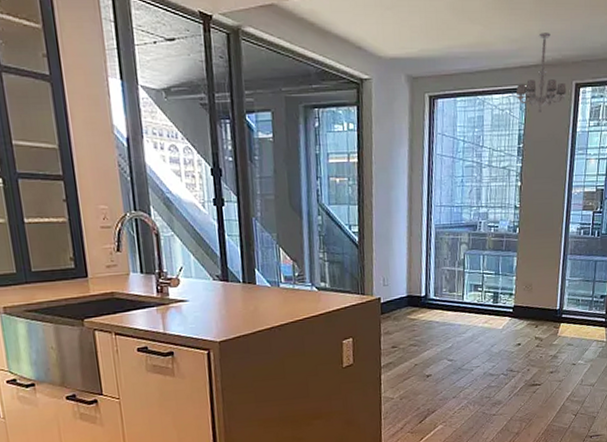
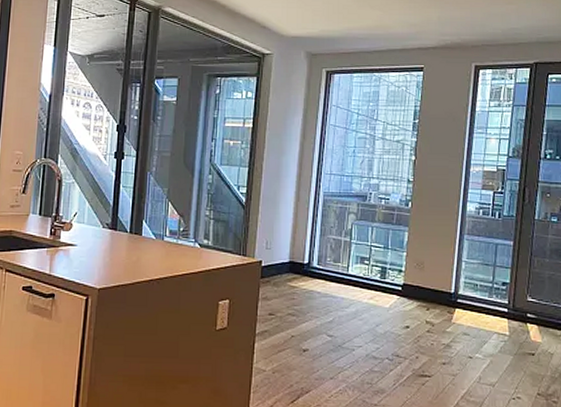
chandelier: present [515,33,567,112] -> none [412,19,466,91]

